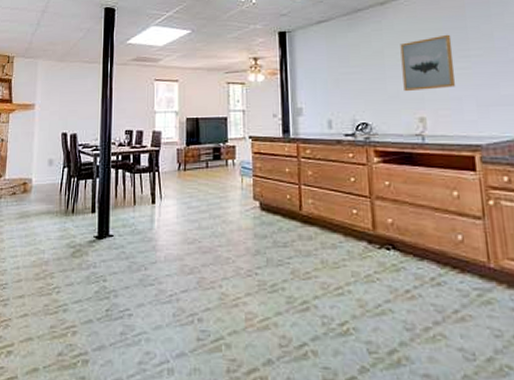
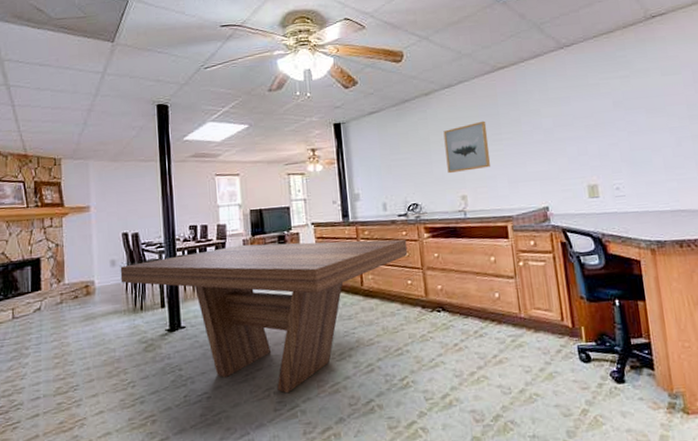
dining table: none [56,154,354,322] -> present [120,239,408,394]

